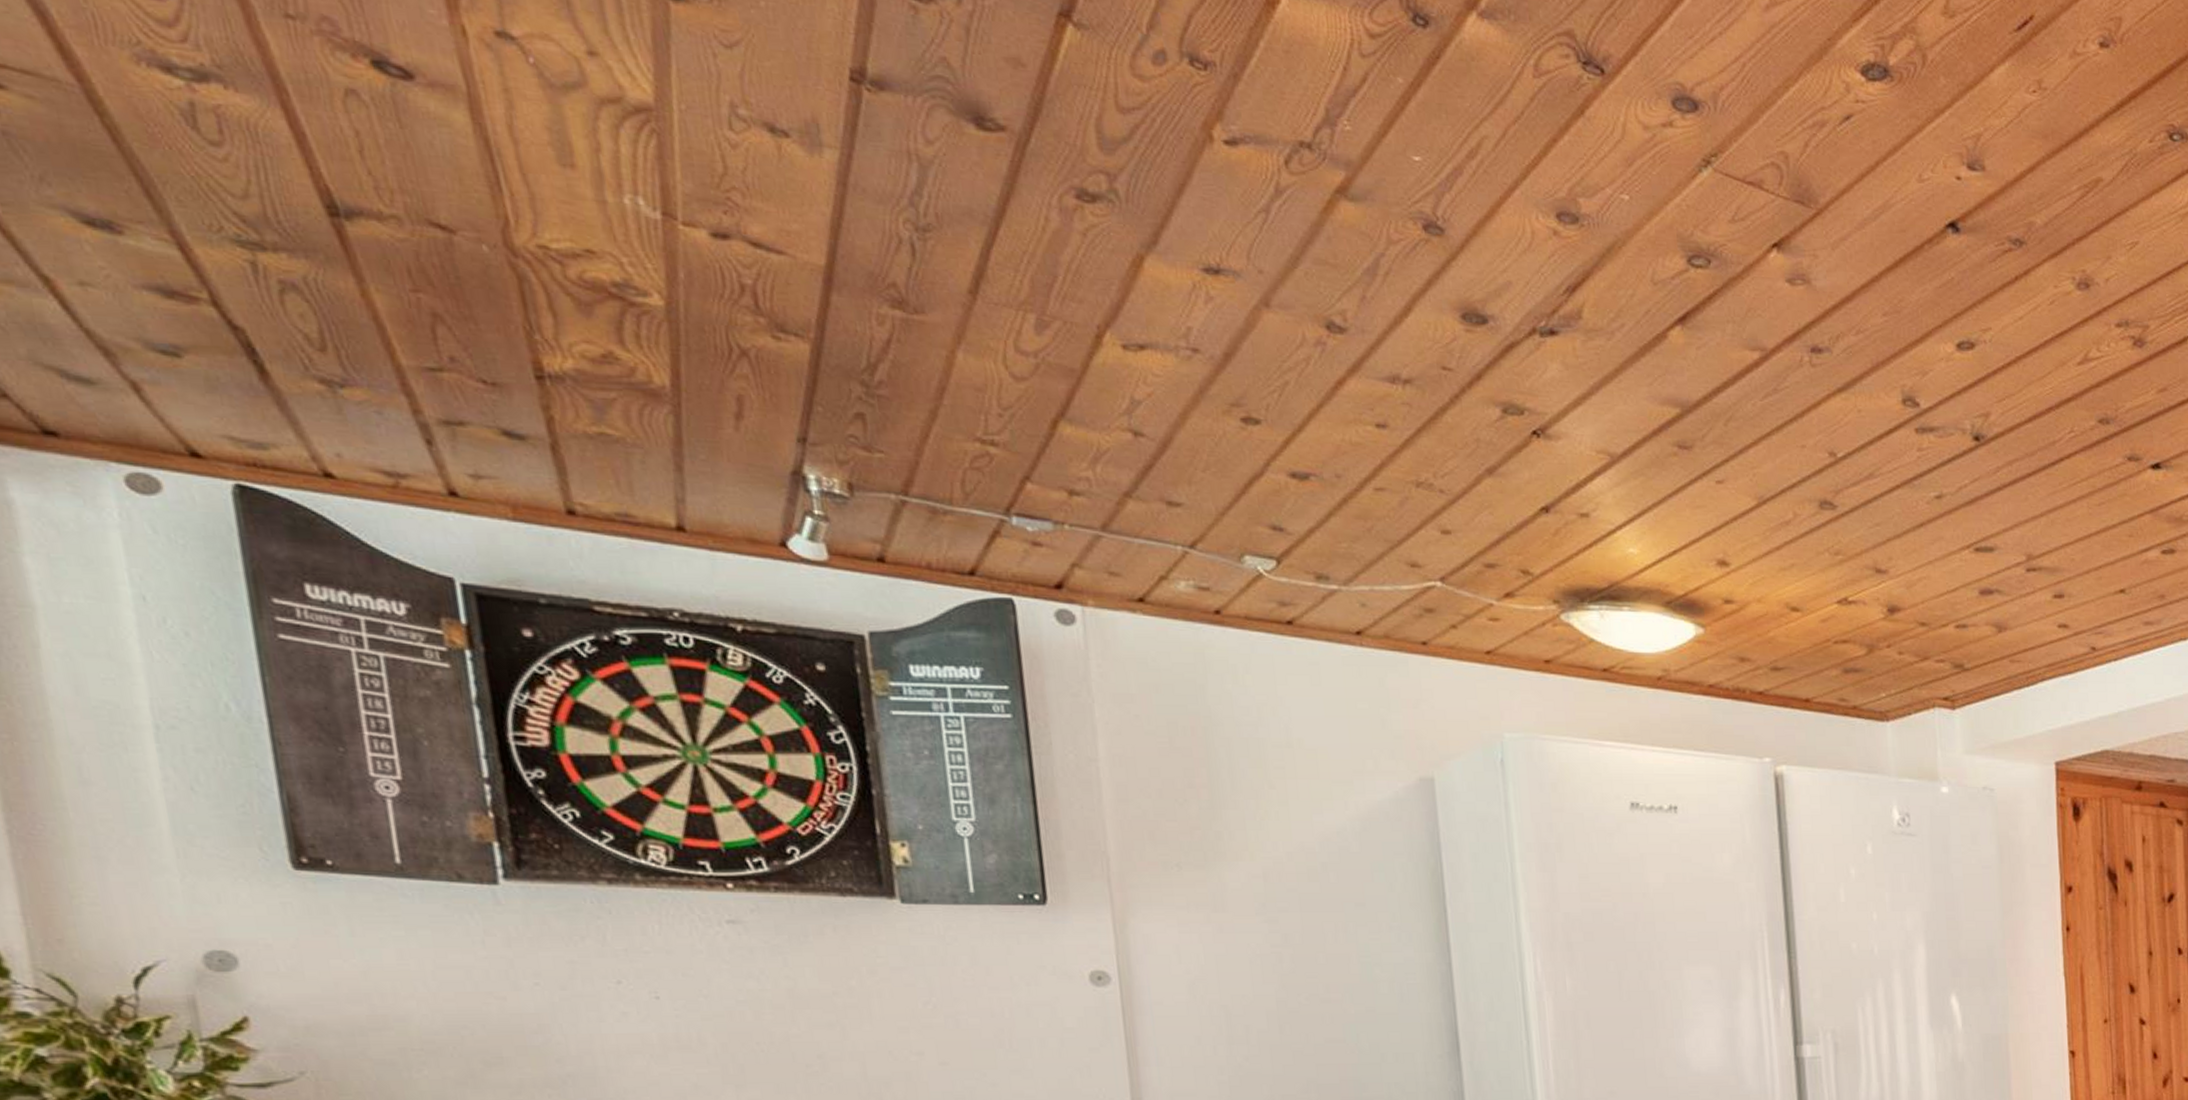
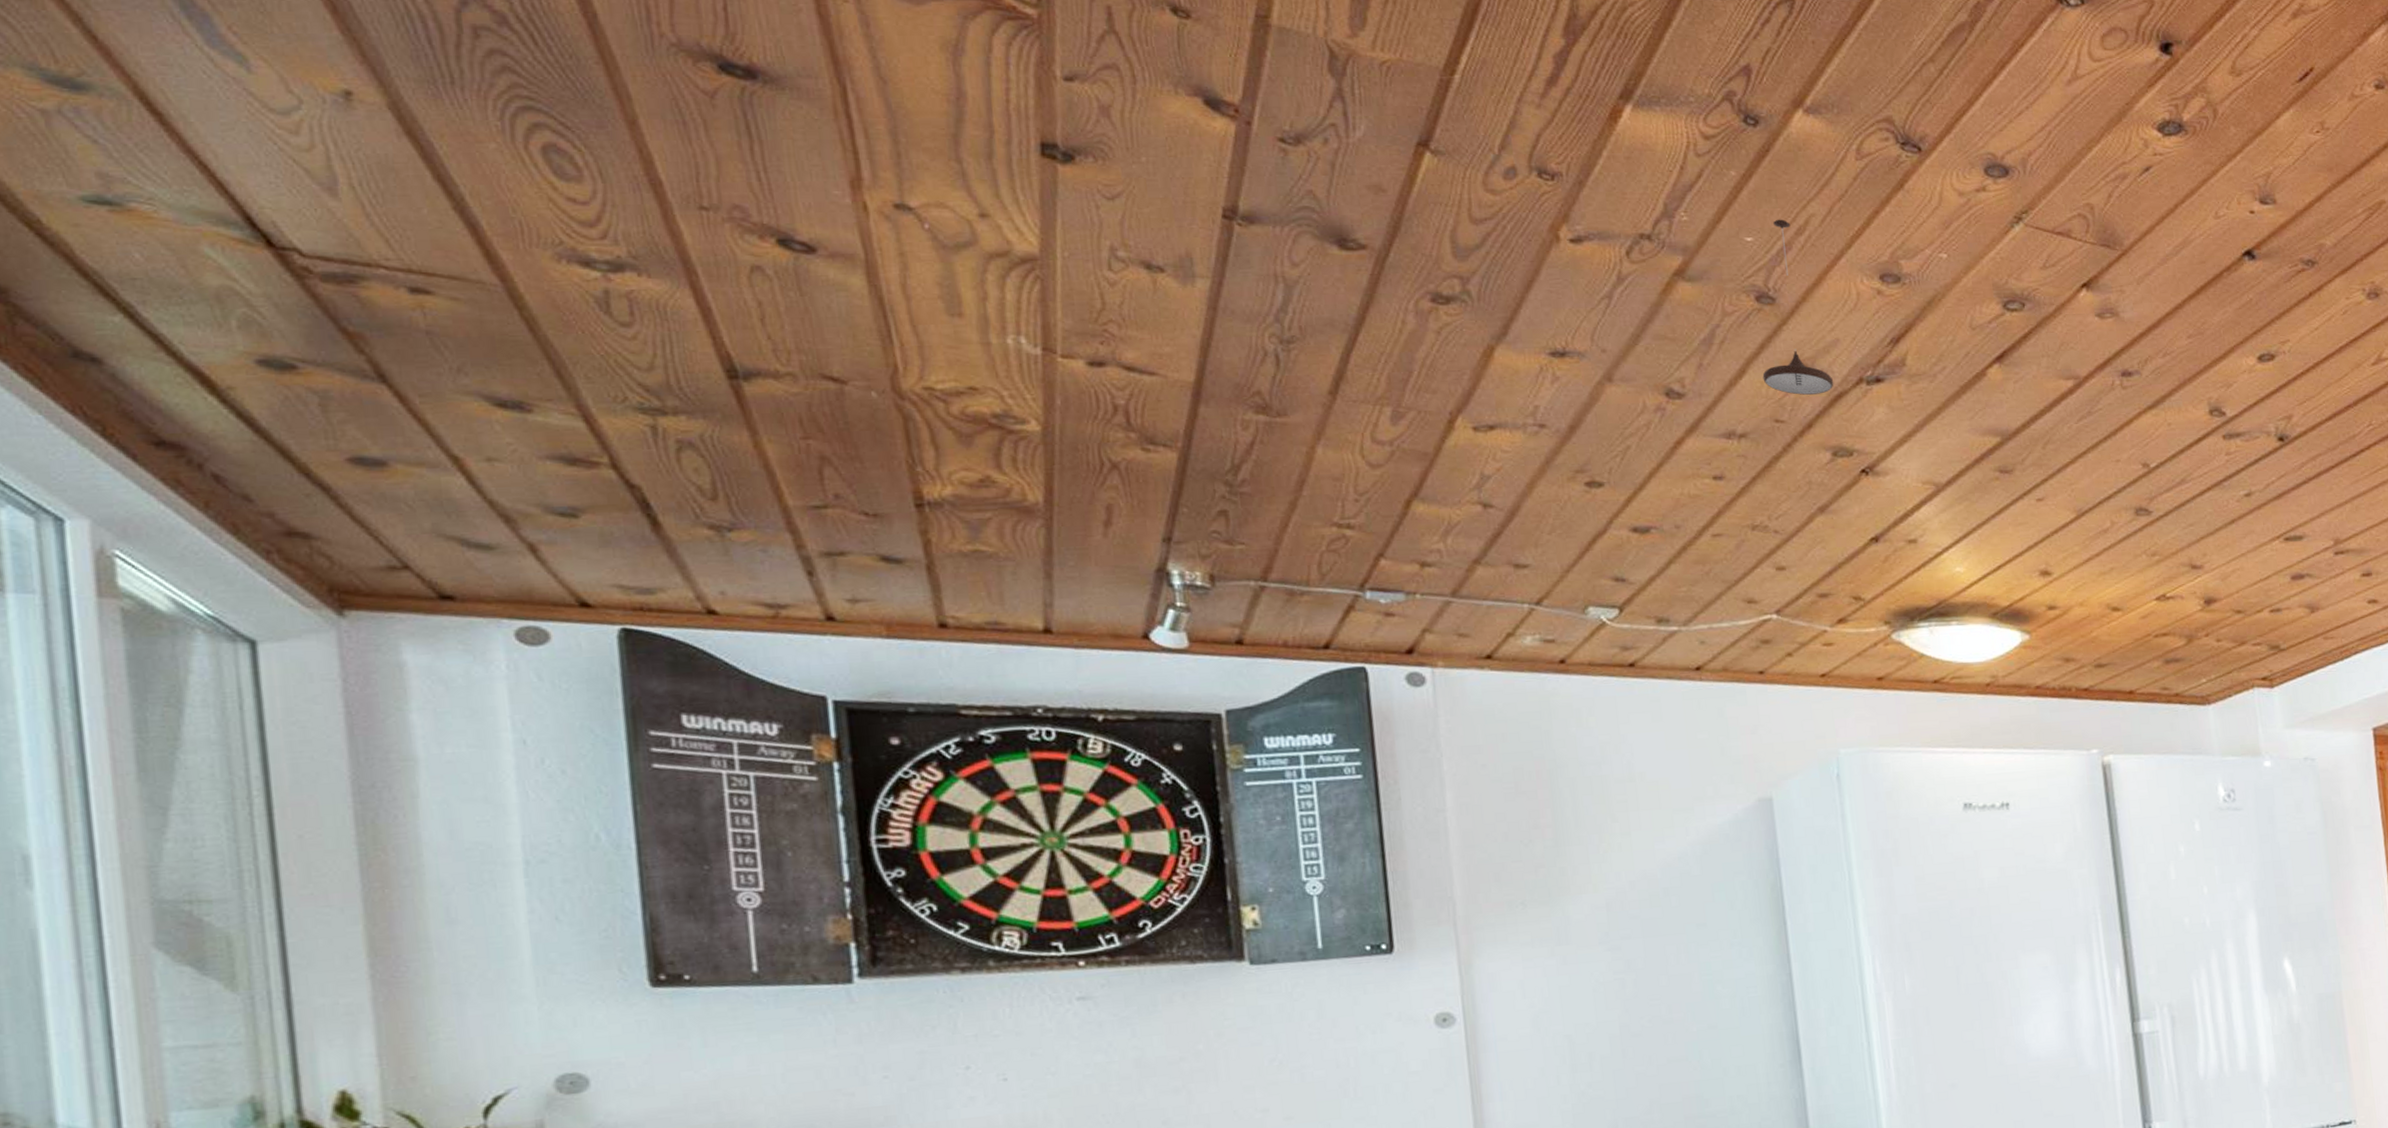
pendant light: none [1429,138,1506,342] -> present [1762,219,1834,395]

